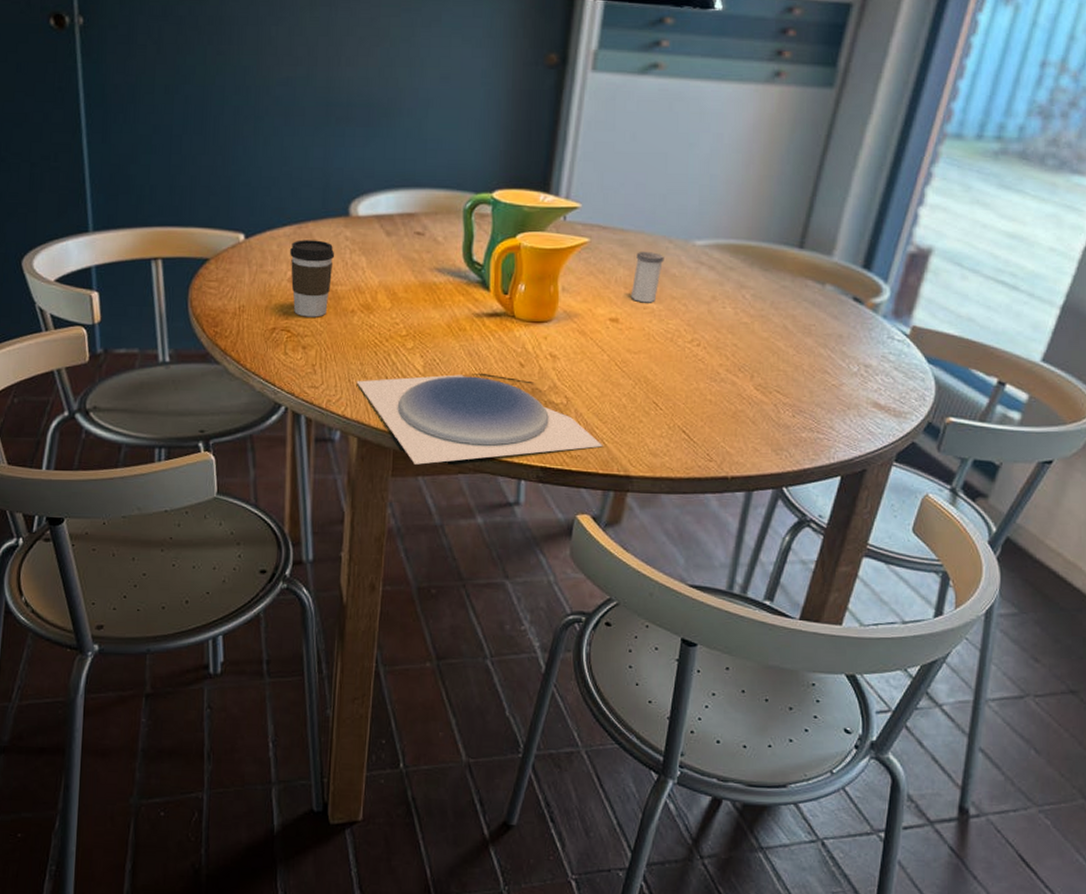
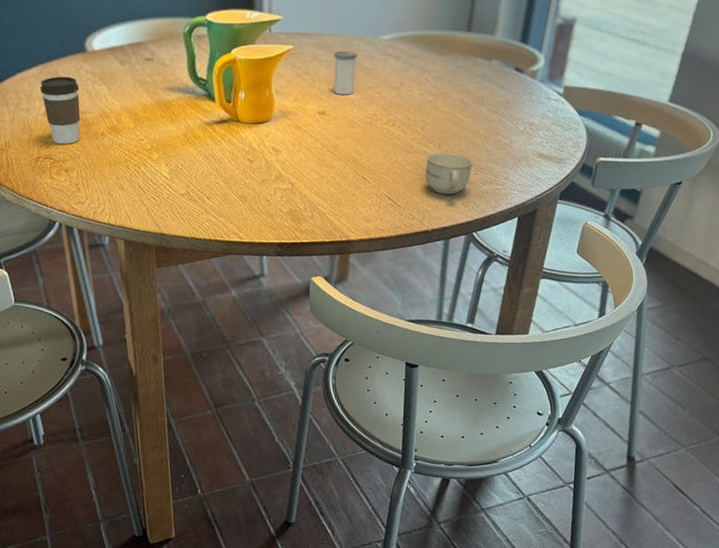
plate: present [356,374,603,465] -> none [115,175,326,256]
cup: none [730,384,792,438] -> present [425,151,474,195]

